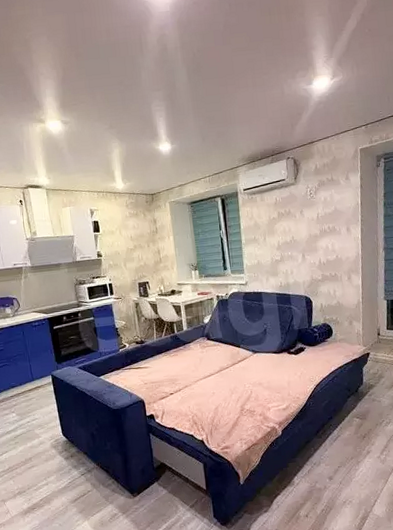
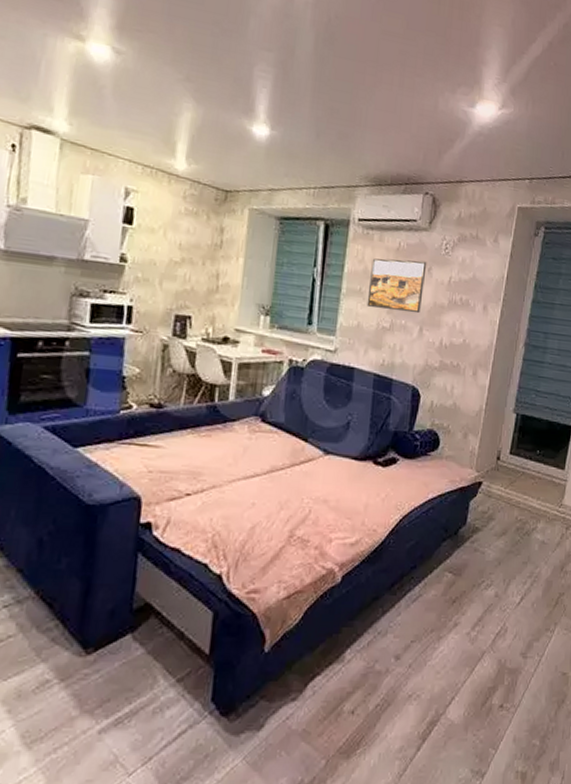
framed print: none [259,207,301,249] -> present [367,258,427,314]

